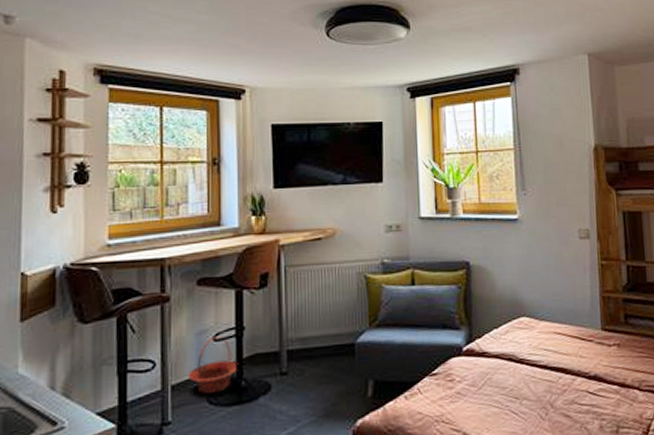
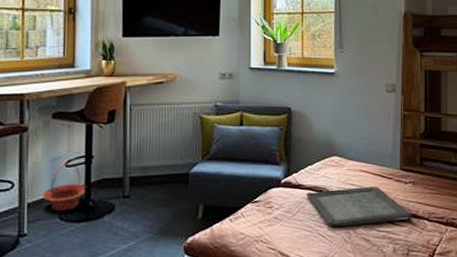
serving tray: none [492,350,620,401] -> present [306,185,413,227]

